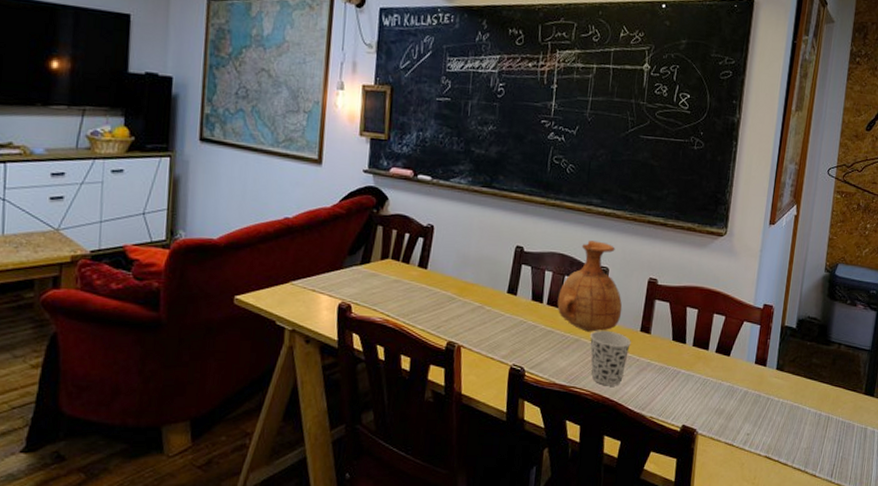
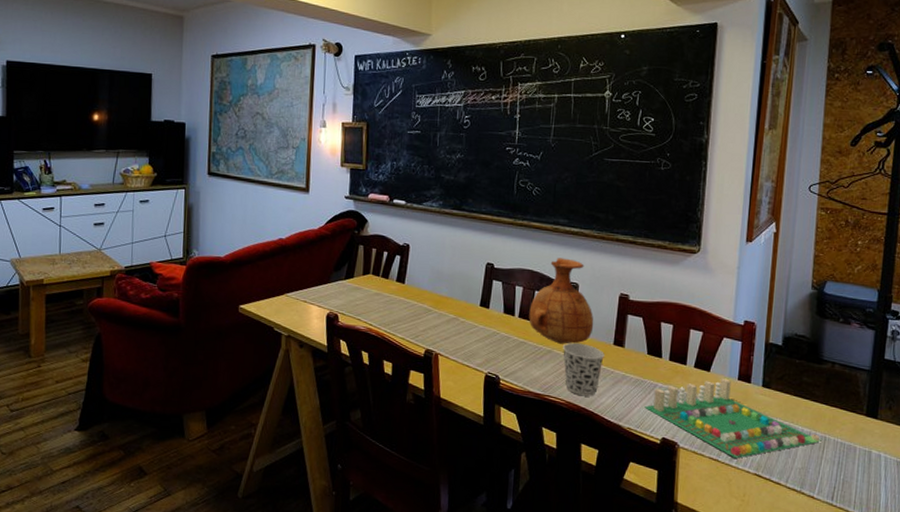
board game: none [667,362,825,442] -> present [644,378,821,458]

